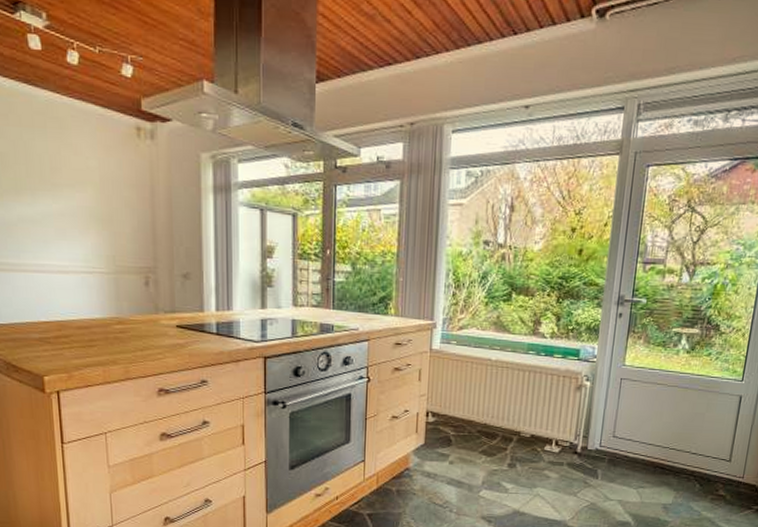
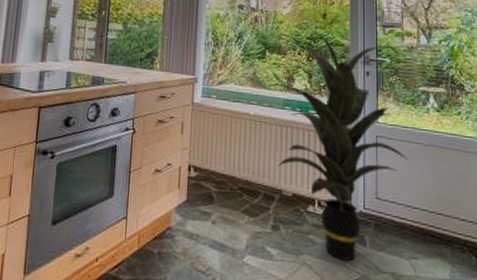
indoor plant: none [511,270,656,491] -> present [266,31,409,261]

